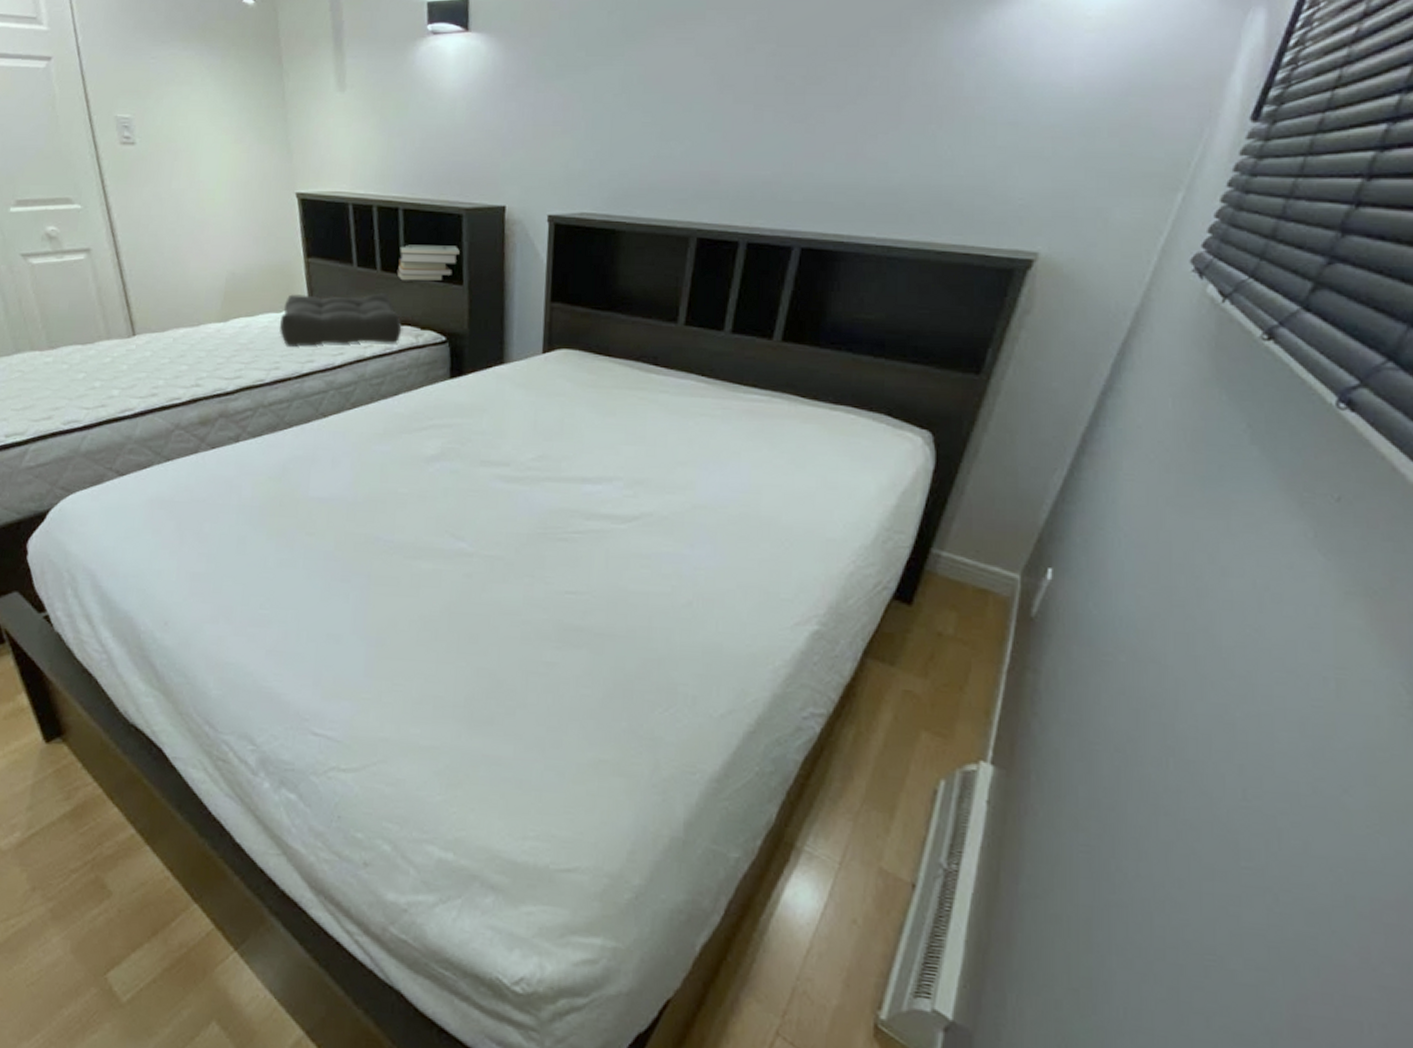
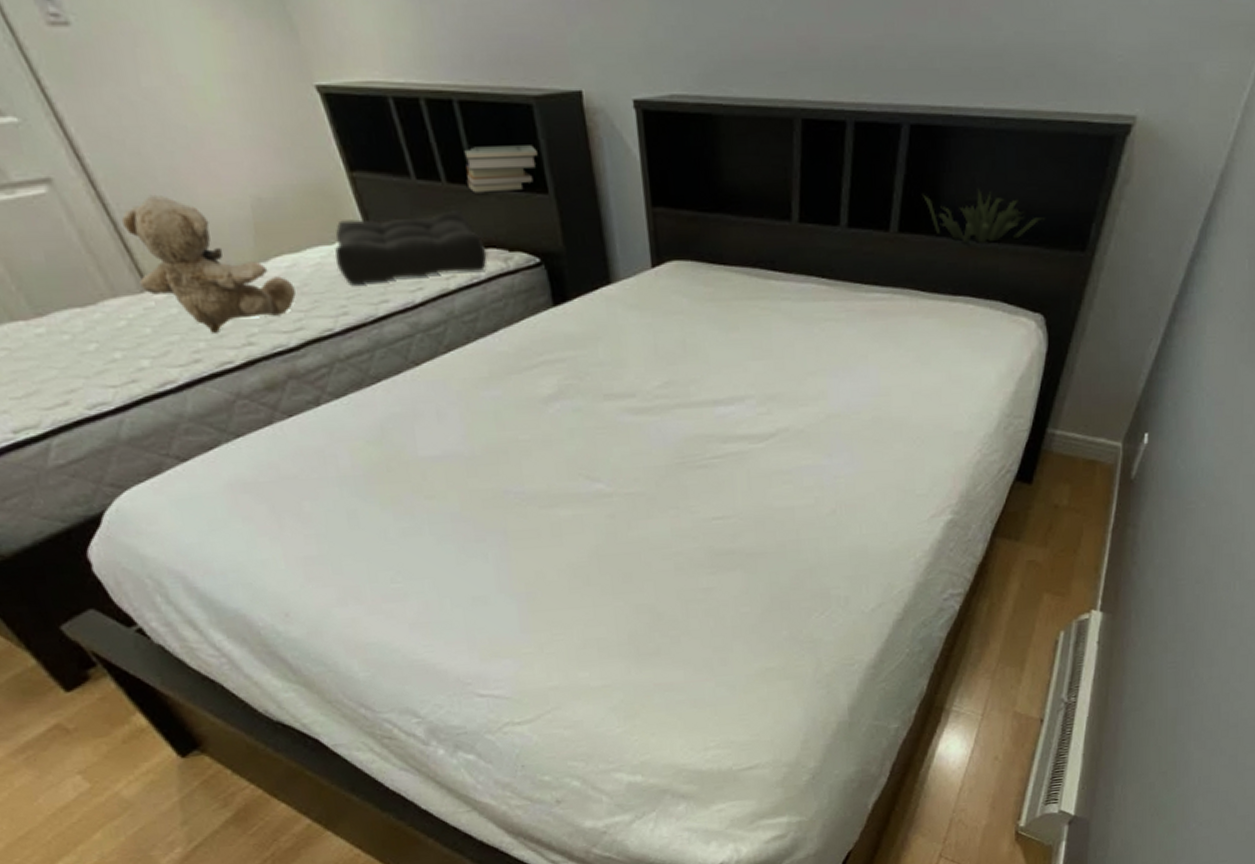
teddy bear: none [129,265,243,374] -> present [121,194,296,333]
plant: none [807,308,937,358] -> present [921,188,1046,244]

